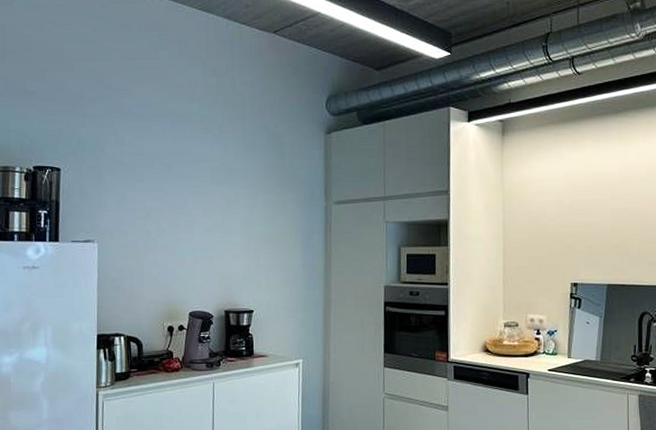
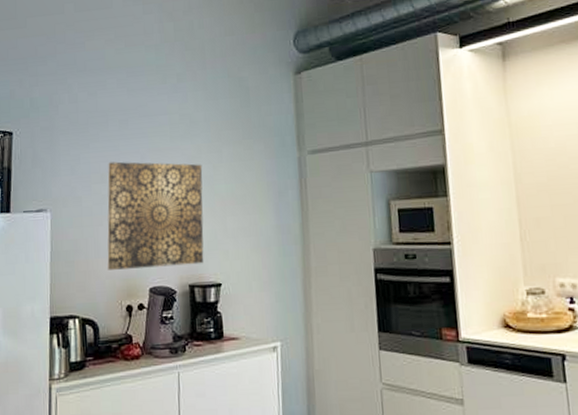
wall art: none [151,201,240,296] -> present [107,161,204,270]

